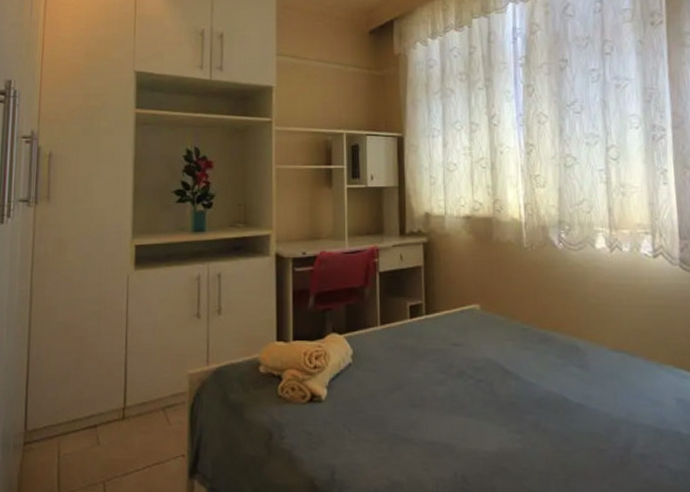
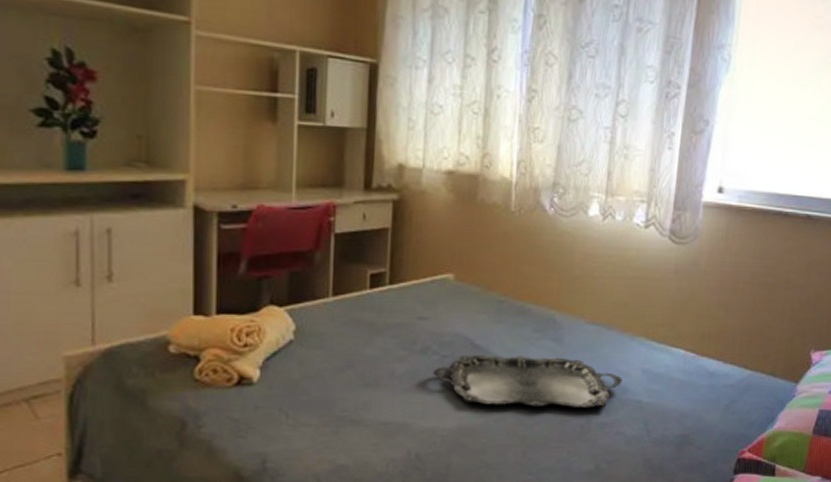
serving tray: none [470,379,656,438] -> present [433,354,623,409]

